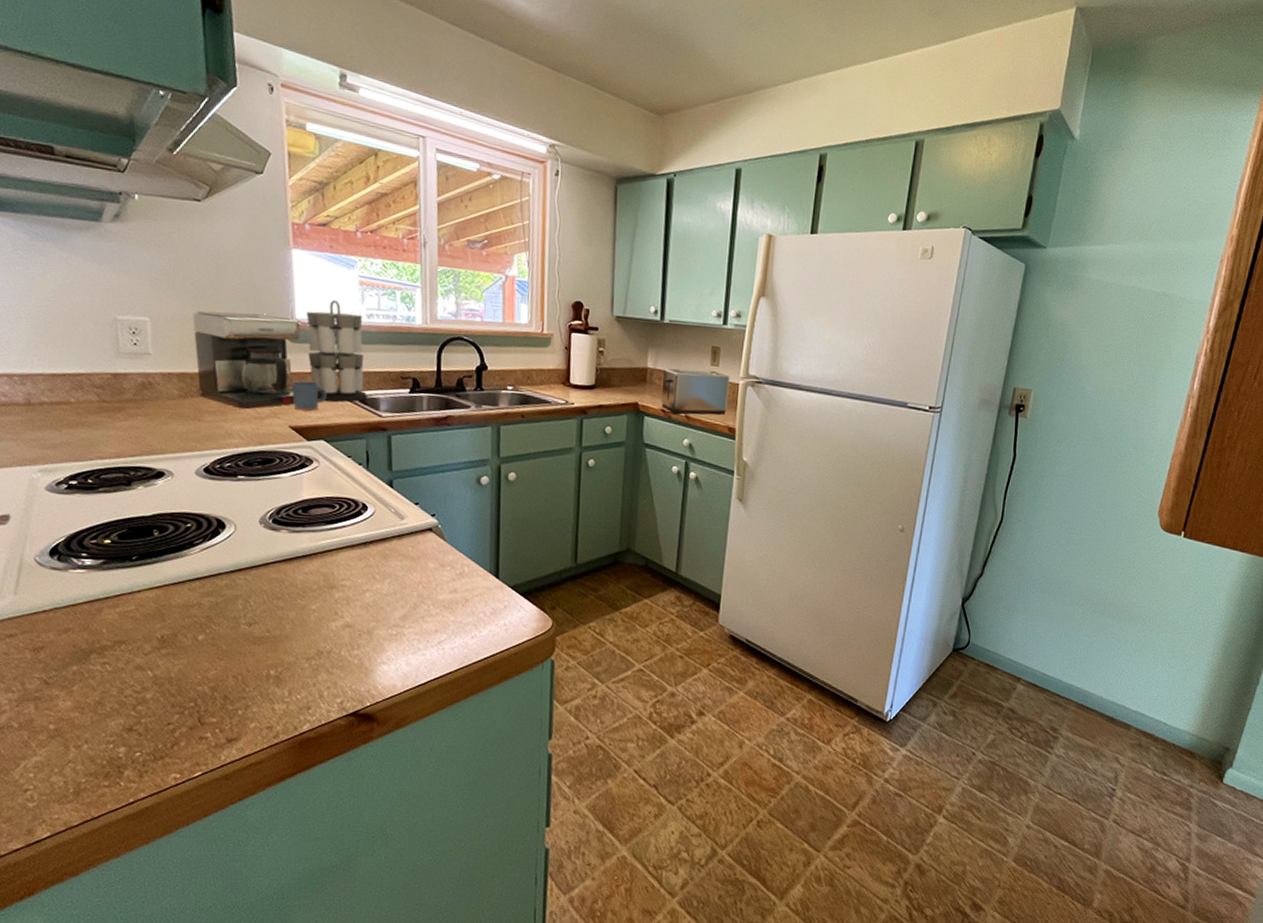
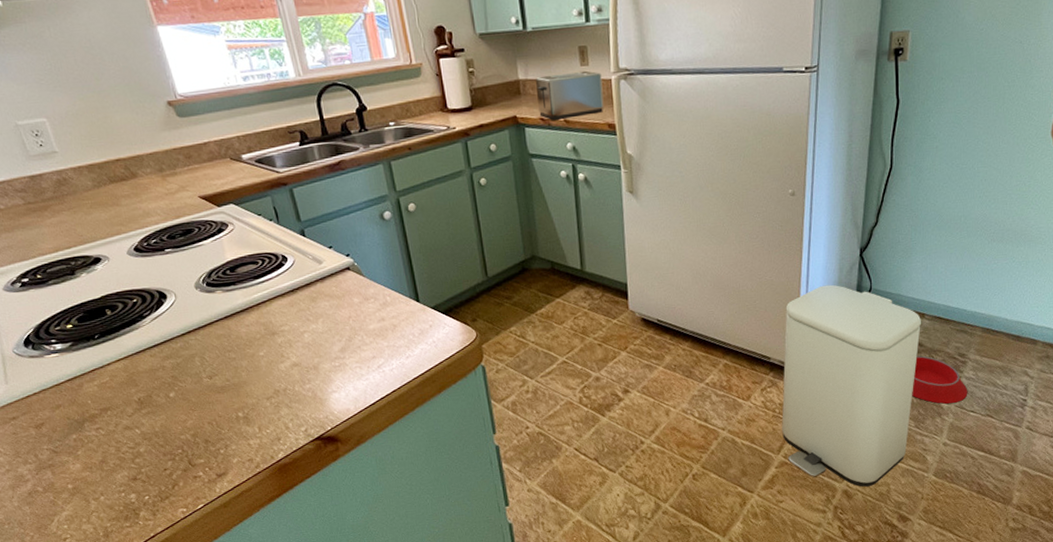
coffee maker: present [192,311,301,409] -> none [84,94,198,188]
mug: present [291,381,327,411] -> none [190,150,225,181]
spice rack: present [305,300,367,402] -> none [185,69,262,168]
pedal bin: none [859,630,1017,864] -> present [782,284,922,487]
pet bowl: none [999,723,1057,781] -> present [912,355,968,404]

